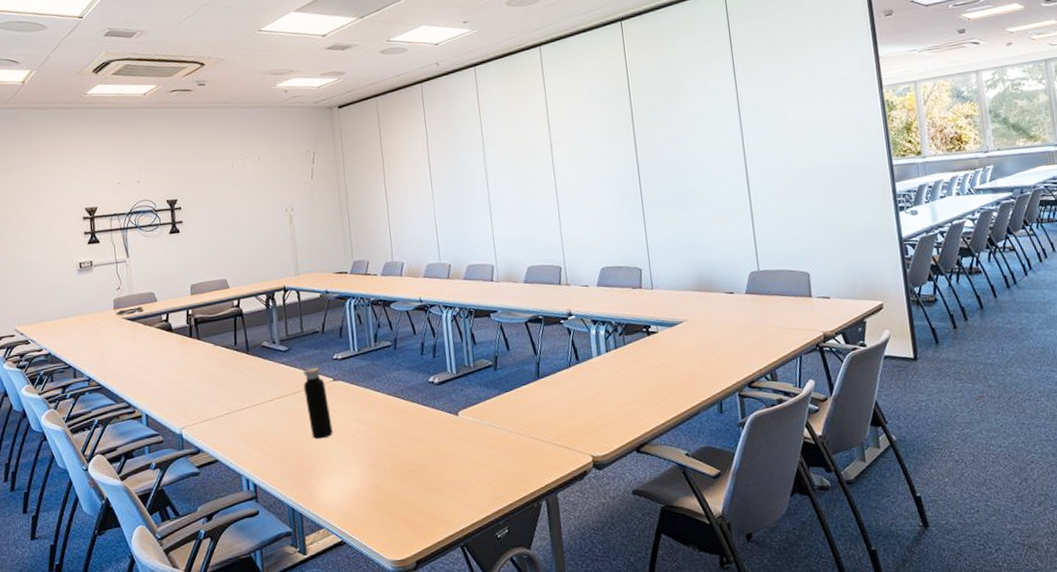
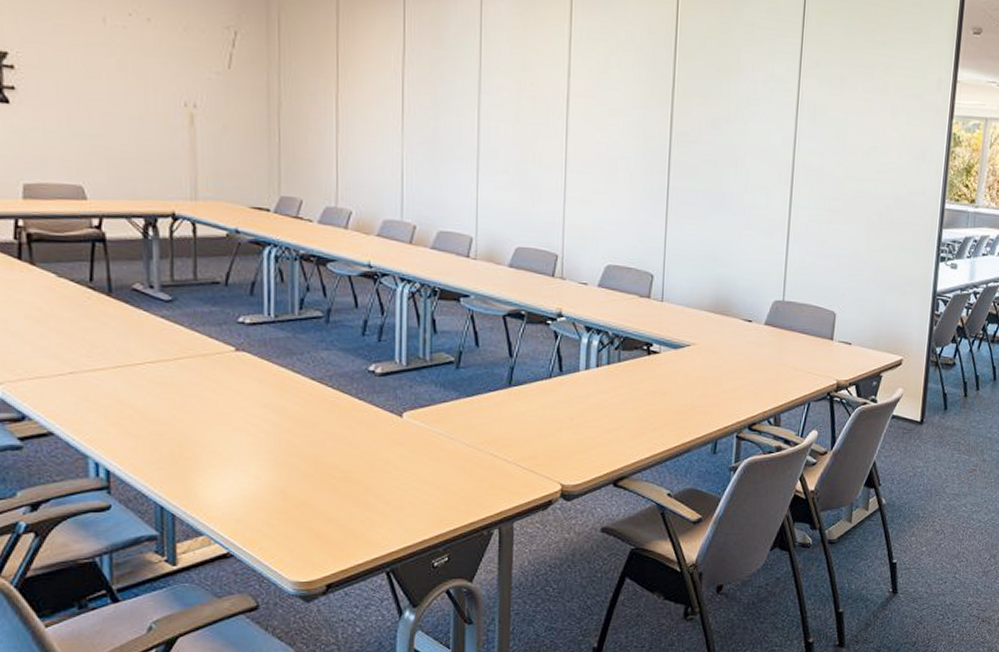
water bottle: present [303,362,333,439] -> none [191,322,229,422]

